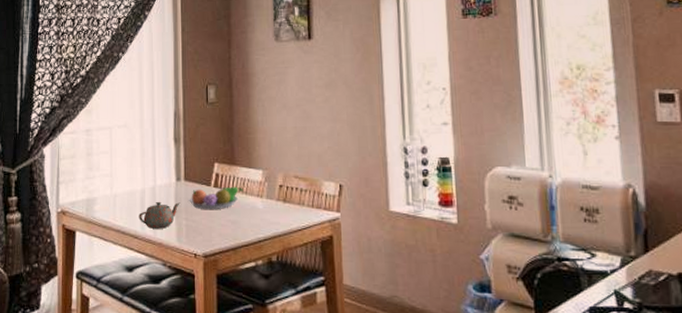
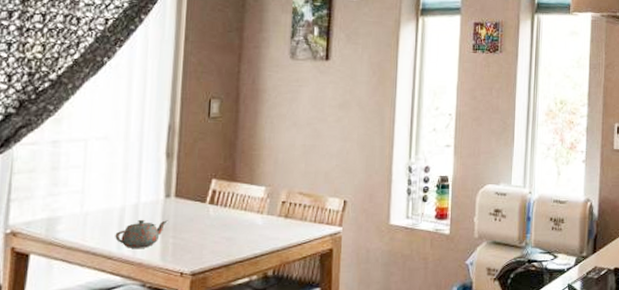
fruit bowl: present [189,186,244,210] -> none [178,203,243,228]

